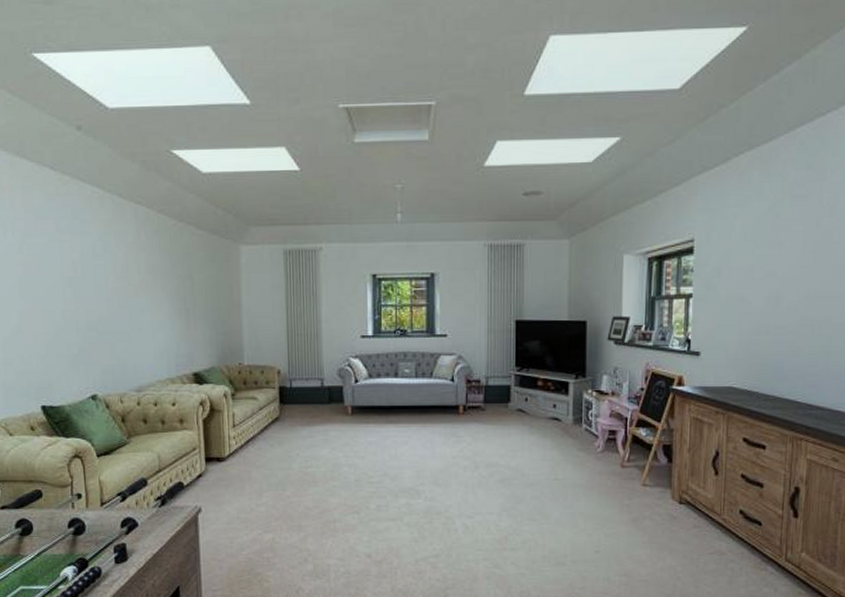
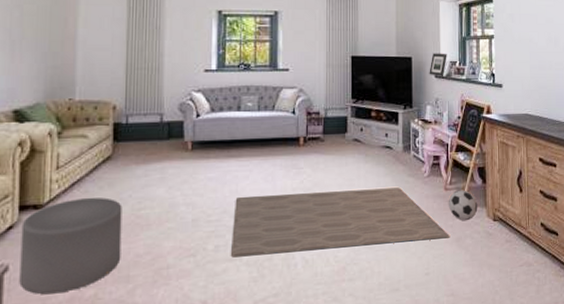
pouf: none [208,453,293,535] -> present [19,197,122,295]
rug: none [391,461,626,518] -> present [230,187,451,258]
soccer ball: none [624,468,661,500] -> present [448,189,478,220]

